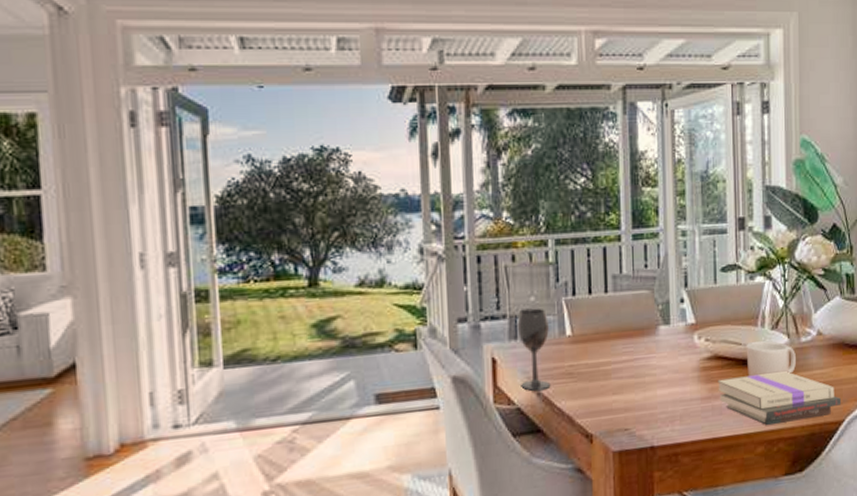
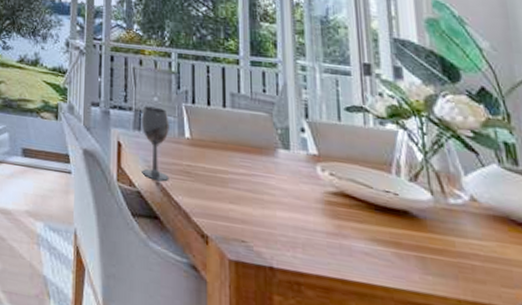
books: present [718,371,842,425] -> none [345,218,513,297]
mug: present [746,341,797,377] -> none [378,188,445,235]

